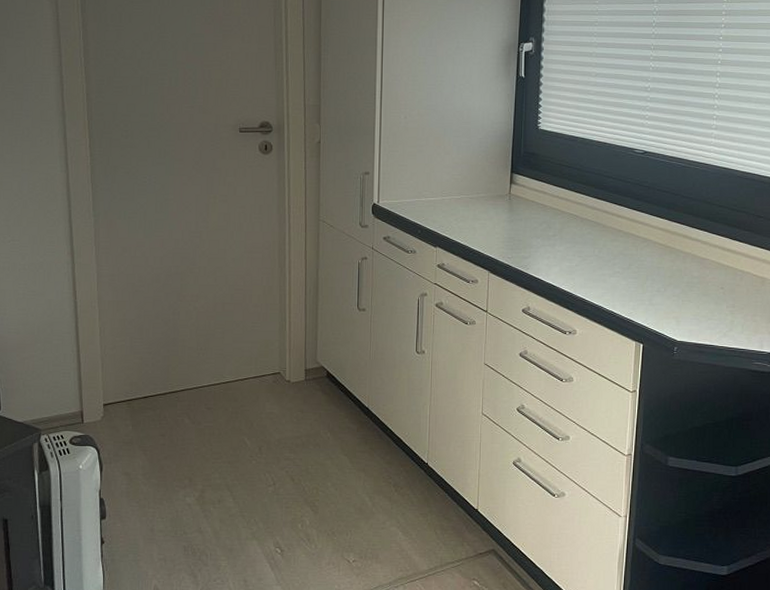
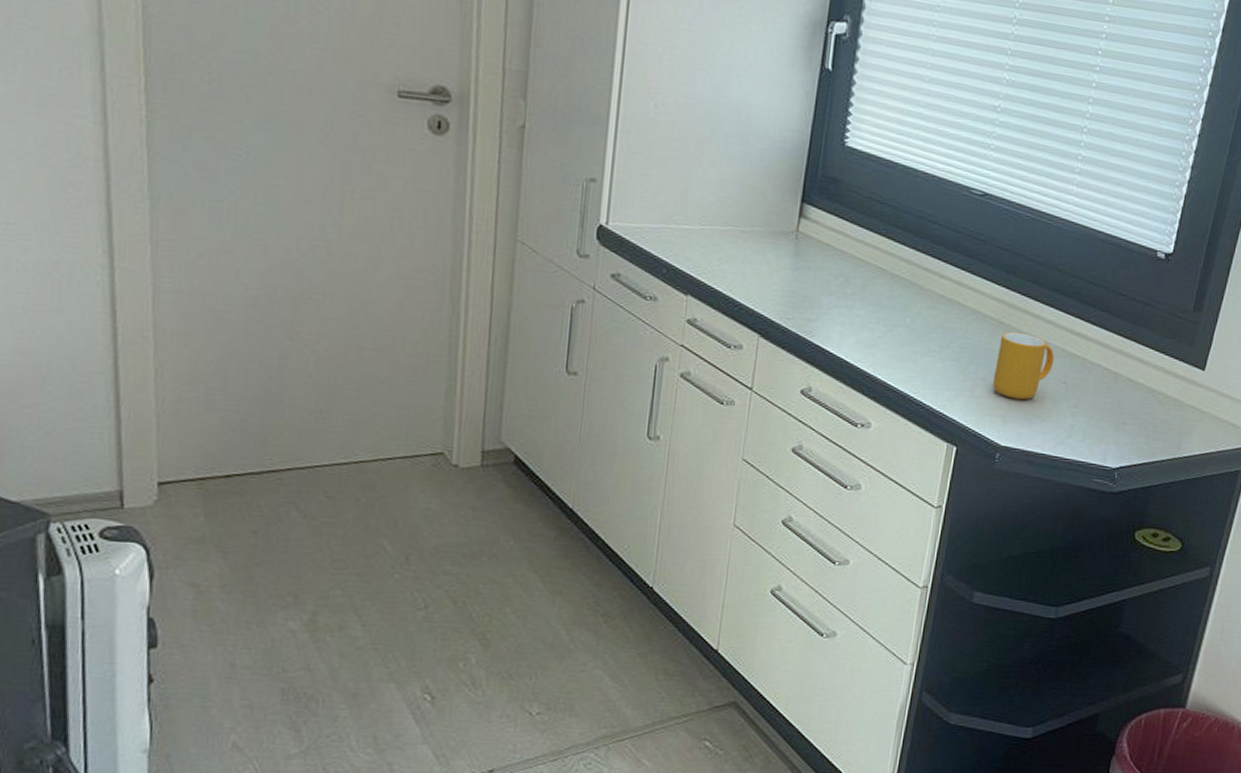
mug: none [666,252,712,304] -> present [993,331,1055,400]

